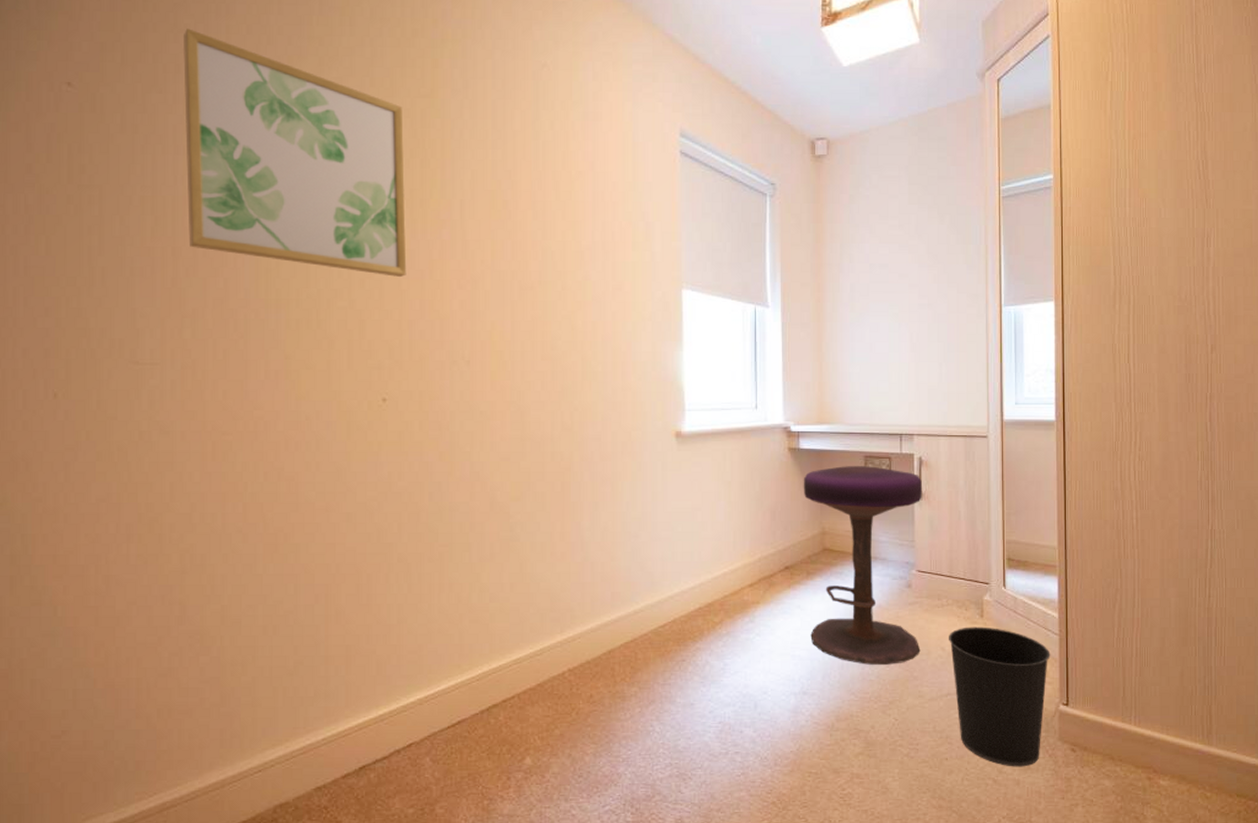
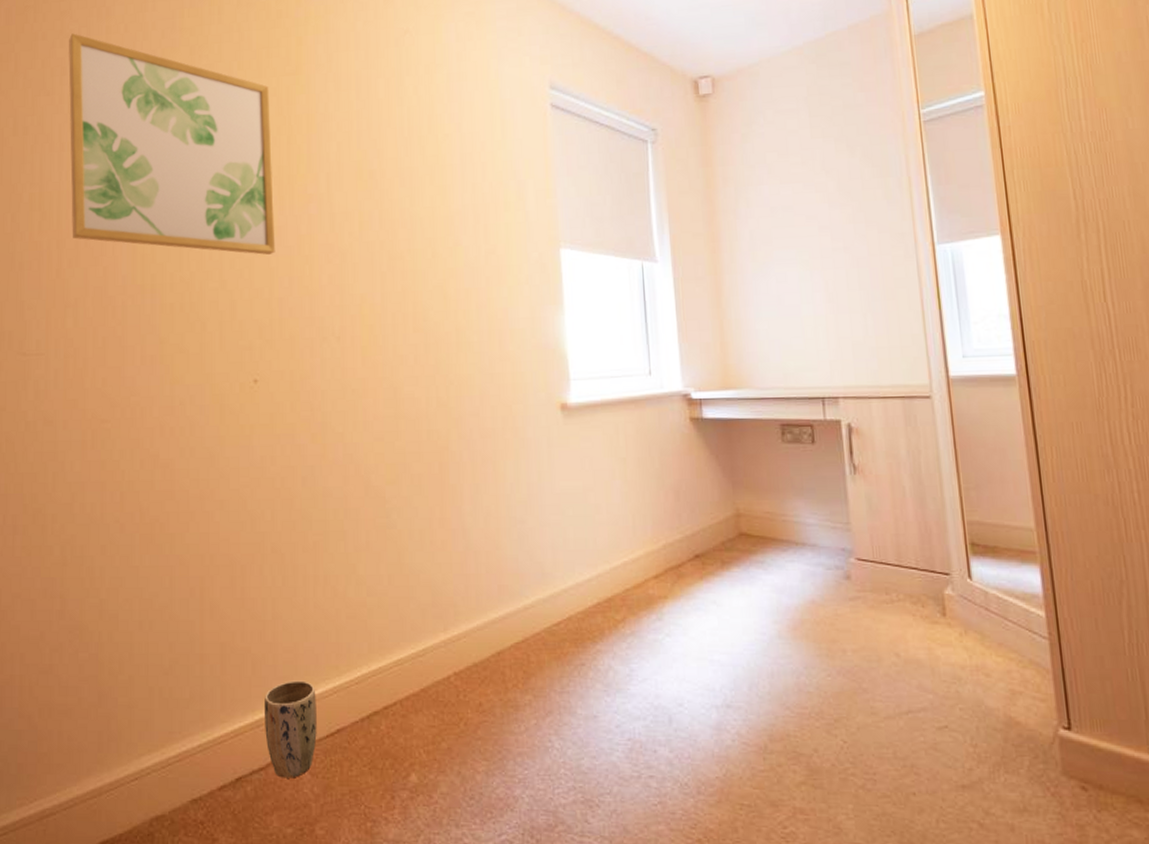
plant pot: none [387,678,439,765] -> present [263,680,317,778]
stool: present [803,466,922,665] -> none [709,436,869,673]
wastebasket: present [948,626,1051,767] -> none [902,627,1040,808]

